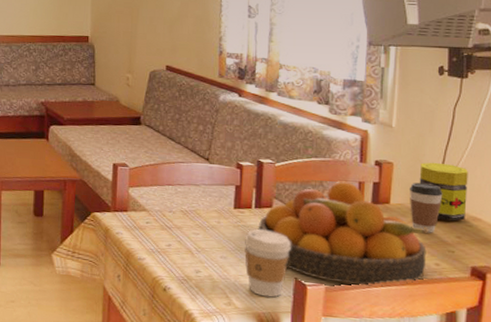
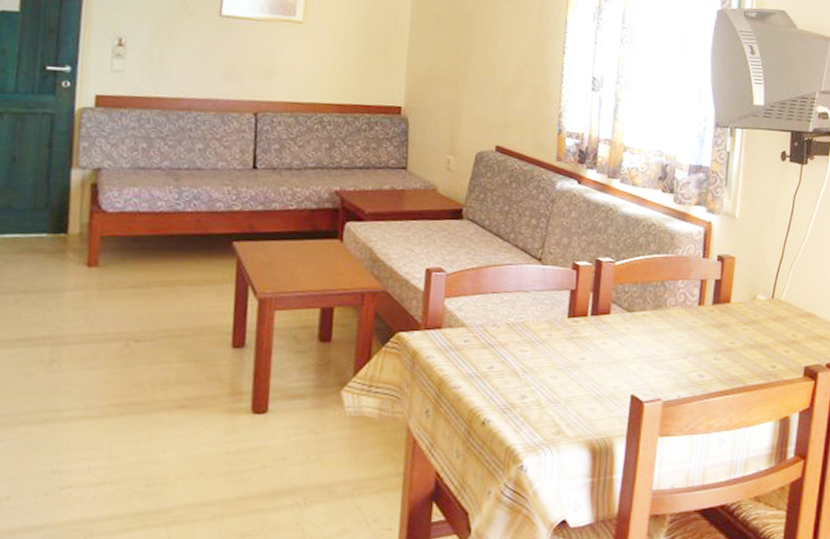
coffee cup: present [244,229,291,298] -> none [577,340,629,420]
fruit bowl: present [258,181,429,286] -> none [593,280,767,397]
coffee cup: present [409,183,443,233] -> none [749,278,781,333]
jar: present [419,162,468,222] -> none [759,255,805,319]

